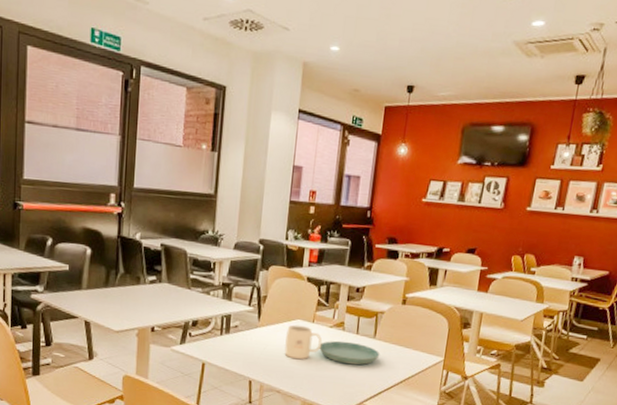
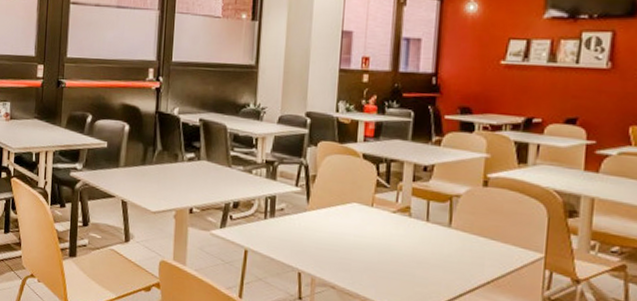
mug: present [284,324,323,360] -> none [338,208,385,251]
saucer: present [319,340,380,366] -> none [380,228,459,260]

